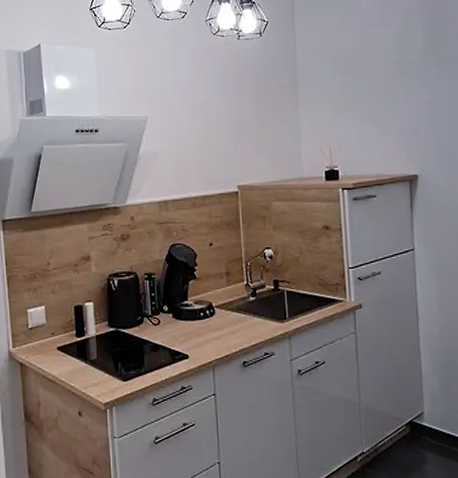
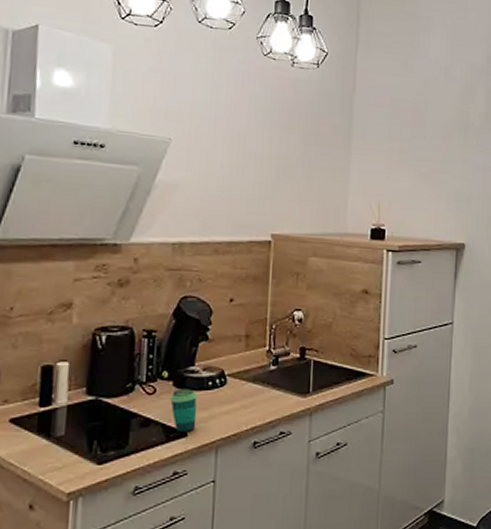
cup: none [172,319,195,356] -> present [170,389,198,433]

